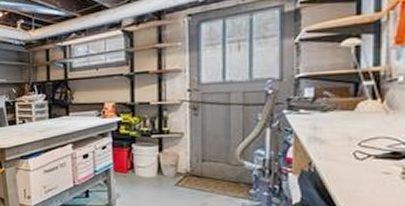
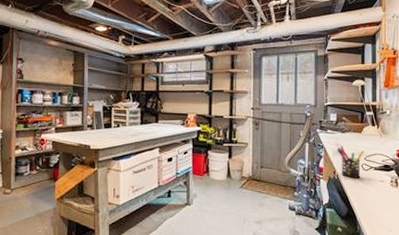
pen holder: none [314,129,358,170] -> present [337,145,364,178]

